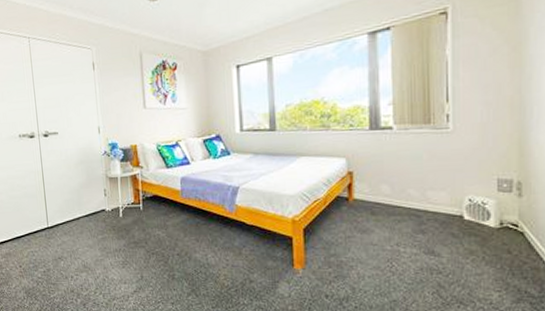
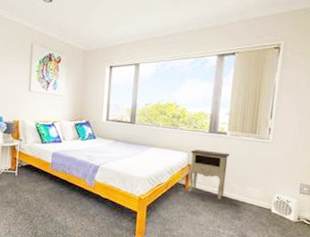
nightstand: none [349,151,400,211] -> present [187,149,230,200]

